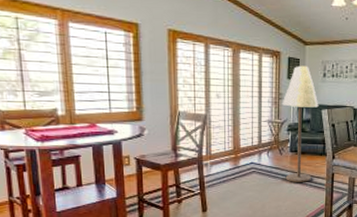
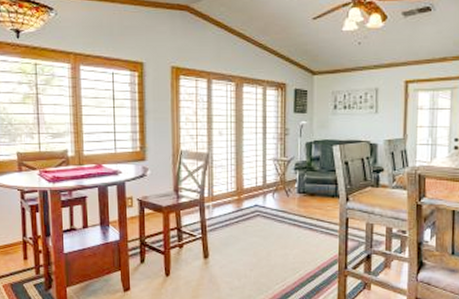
floor lamp: present [282,65,319,182] -> none [288,97,330,228]

